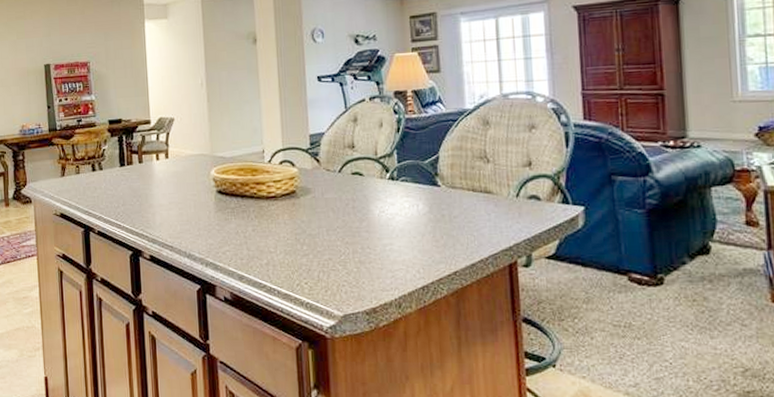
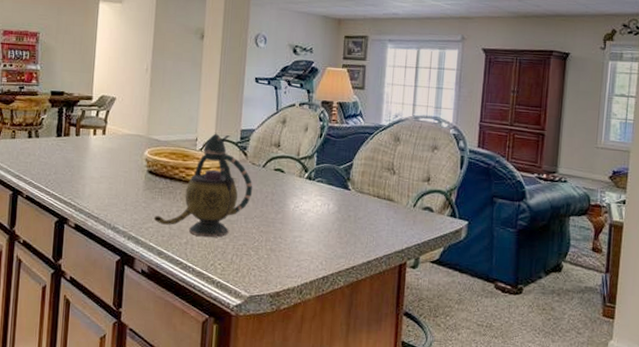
teapot: none [229,142,332,256] -> present [153,133,253,238]

